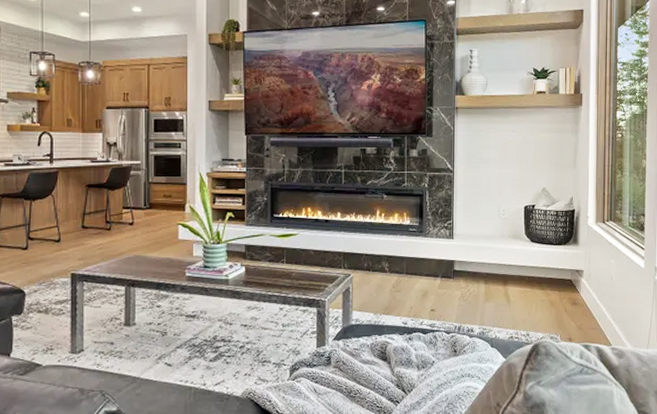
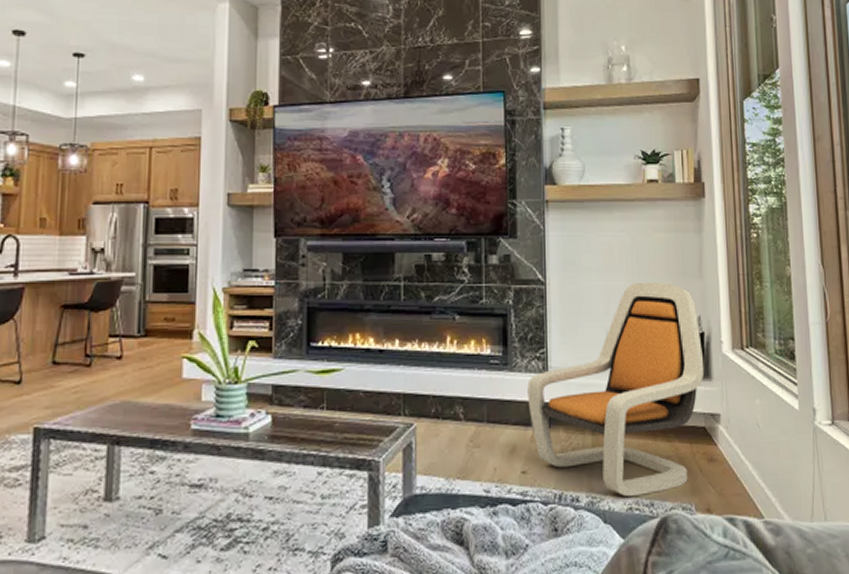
lounge chair: none [437,171,573,329] -> present [527,281,705,497]

